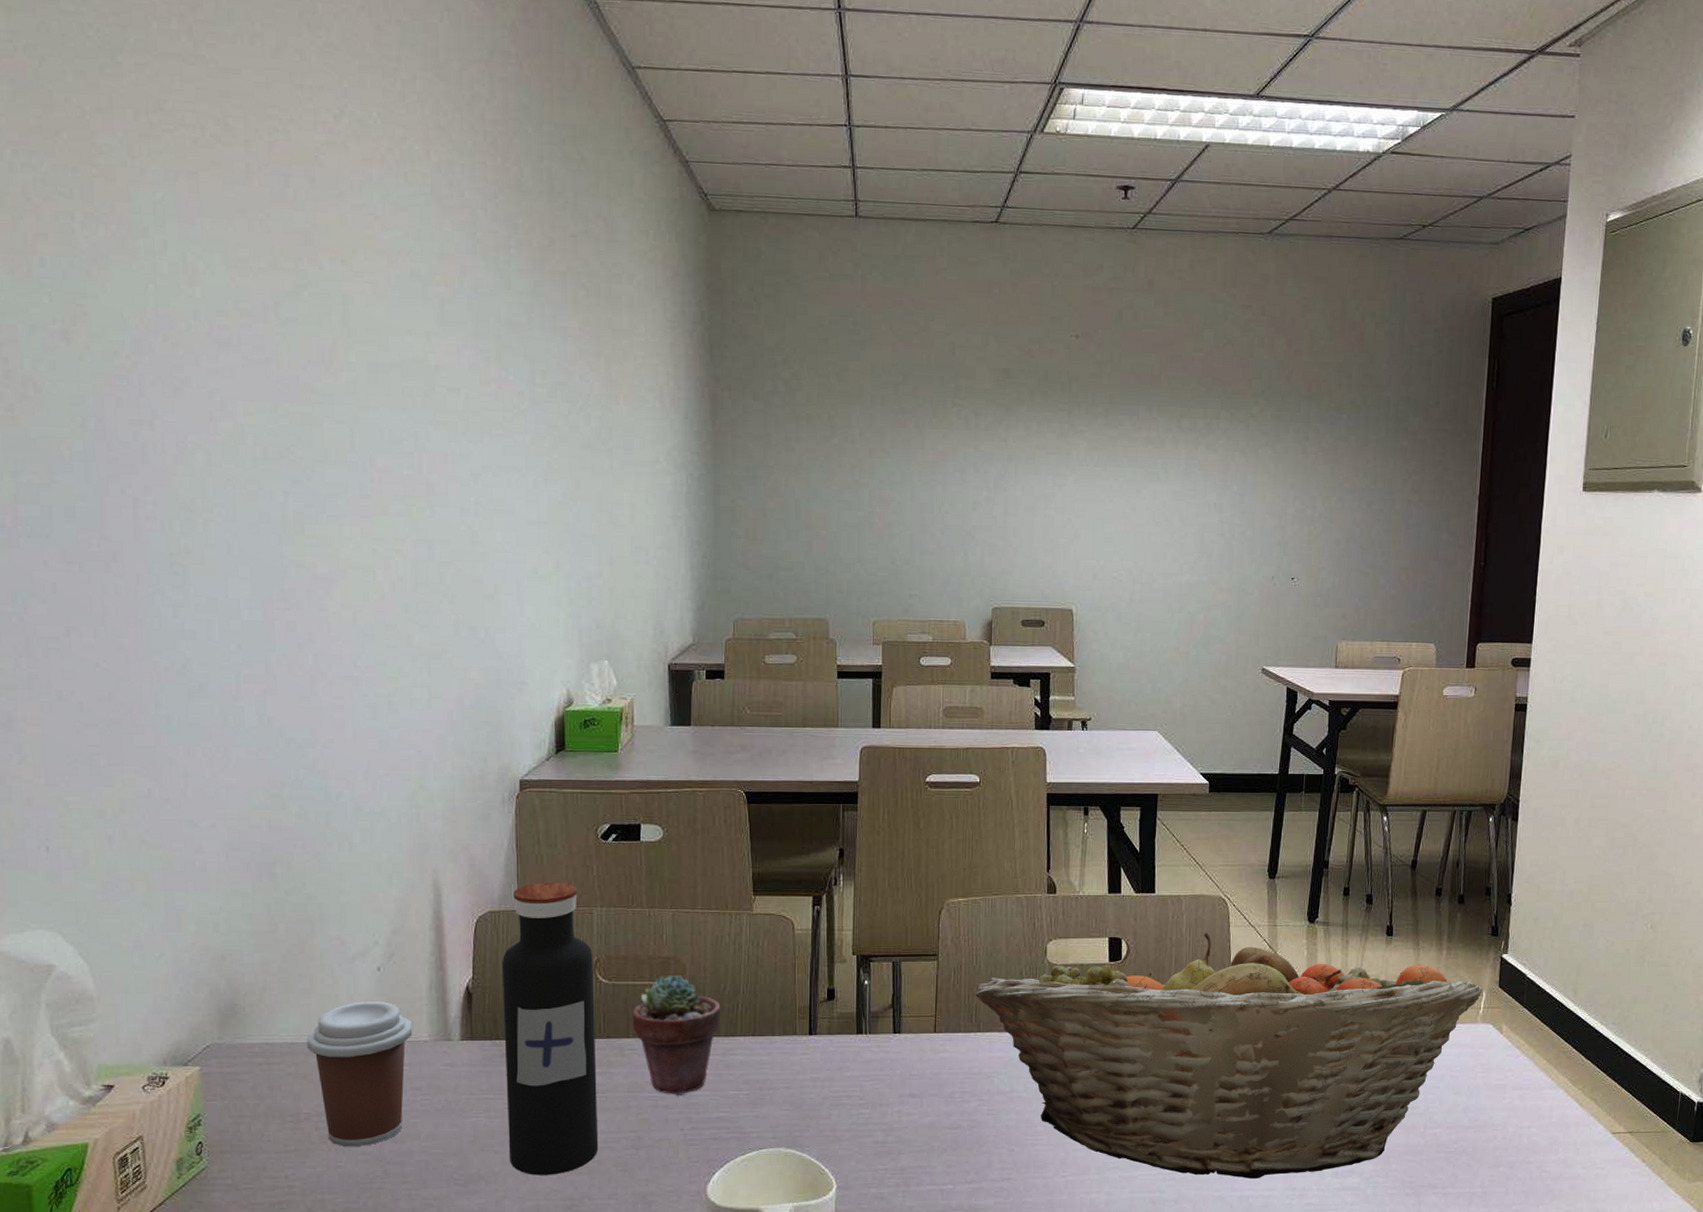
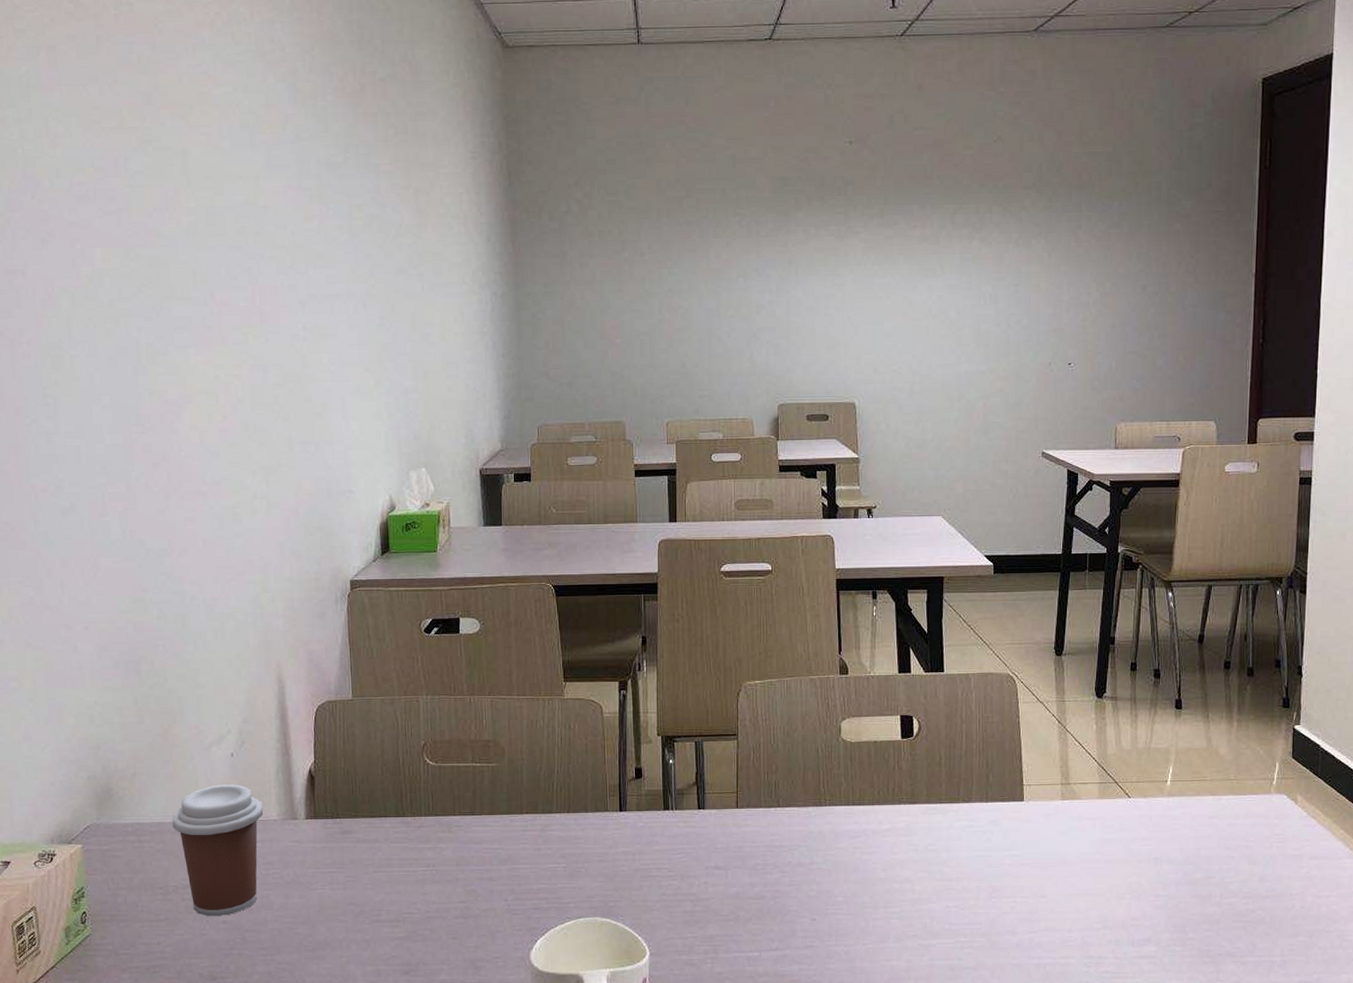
water bottle: present [501,882,599,1175] -> none [339,673,431,942]
potted succulent: present [632,974,722,1095] -> none [457,756,539,869]
fruit basket: present [975,933,1483,1178] -> none [774,709,1275,947]

